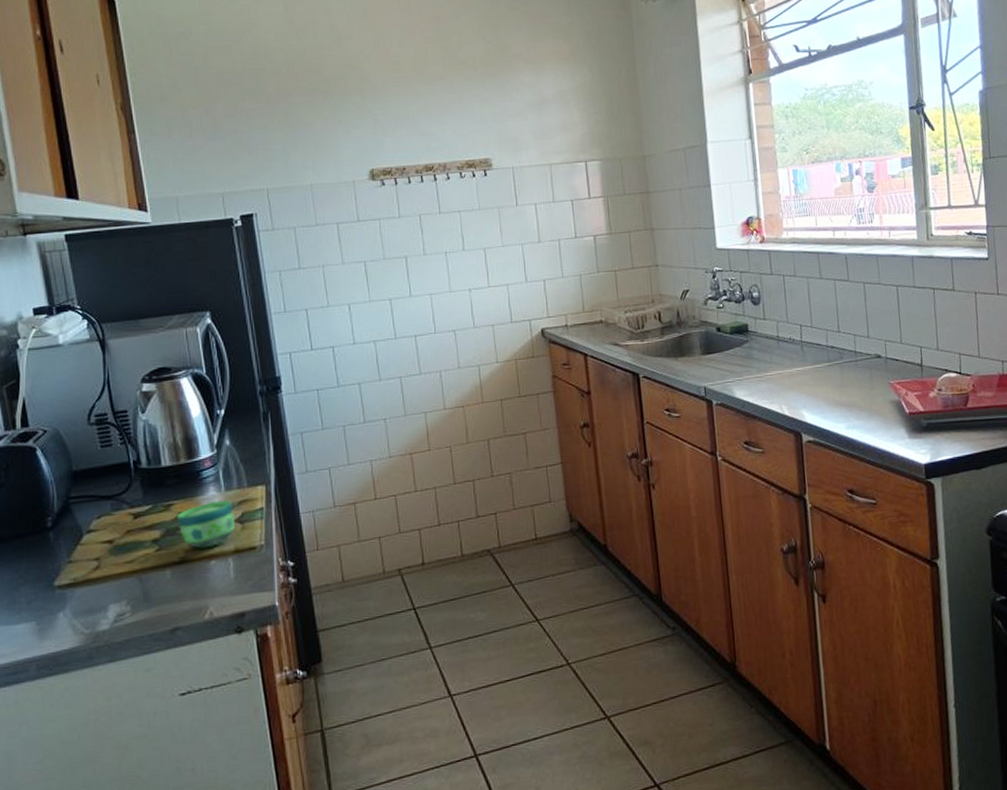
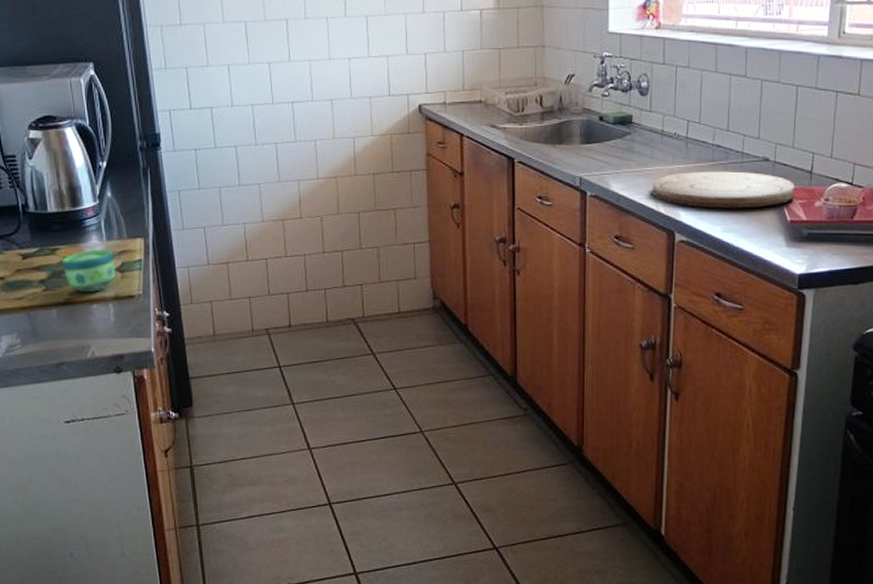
cutting board: none [774,369,909,407] -> present [652,171,794,209]

